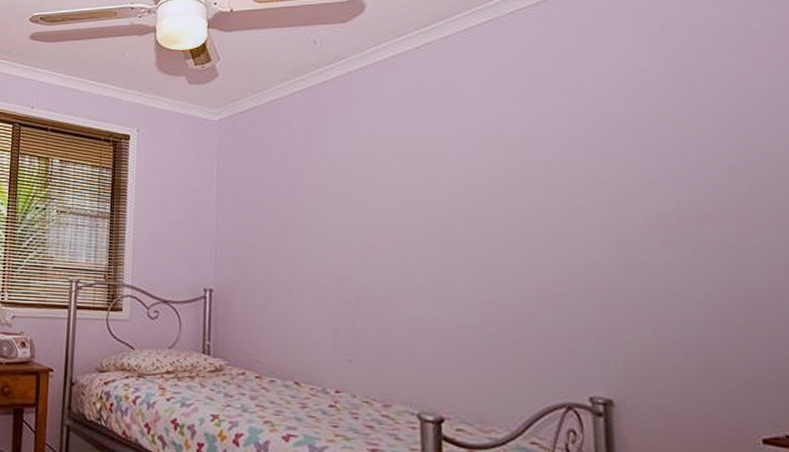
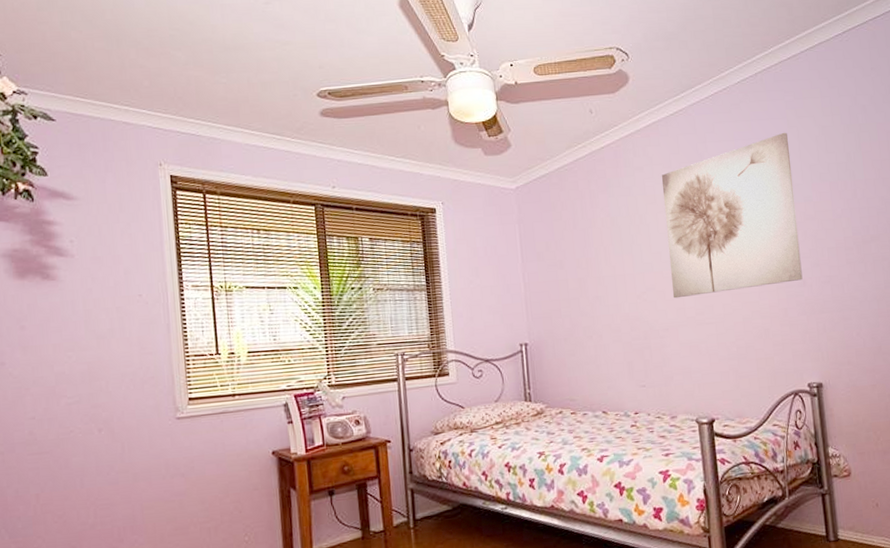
wall art: none [396,73,590,262] -> present [661,132,803,299]

